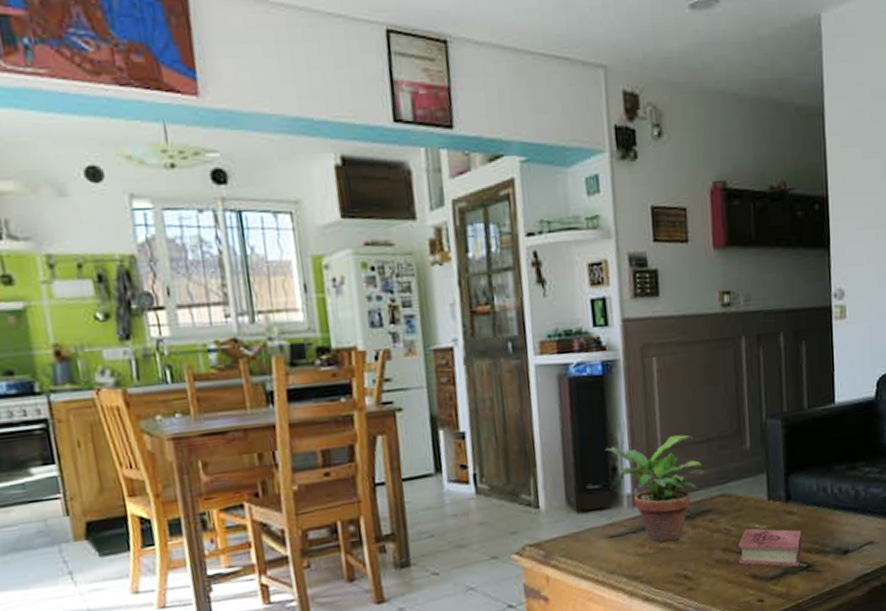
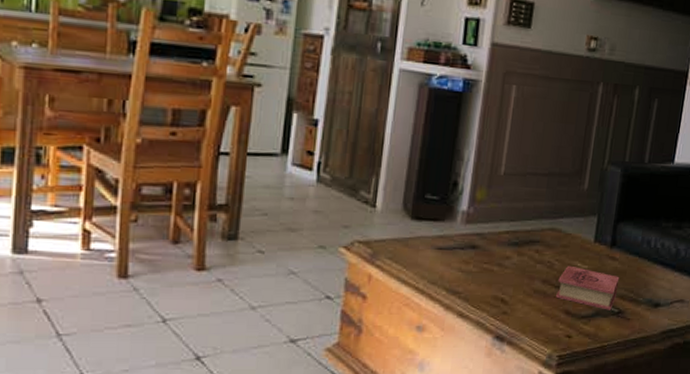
potted plant: present [604,434,705,542] -> none [449,162,541,263]

